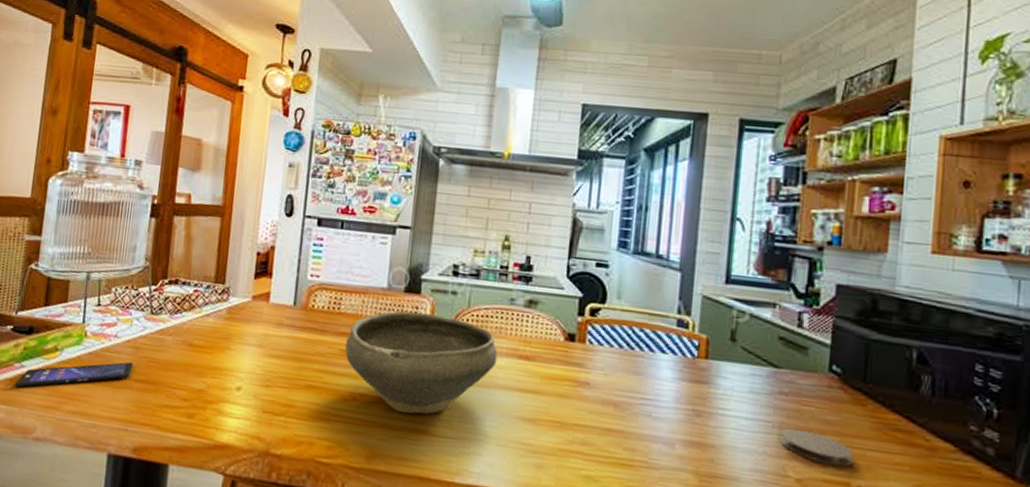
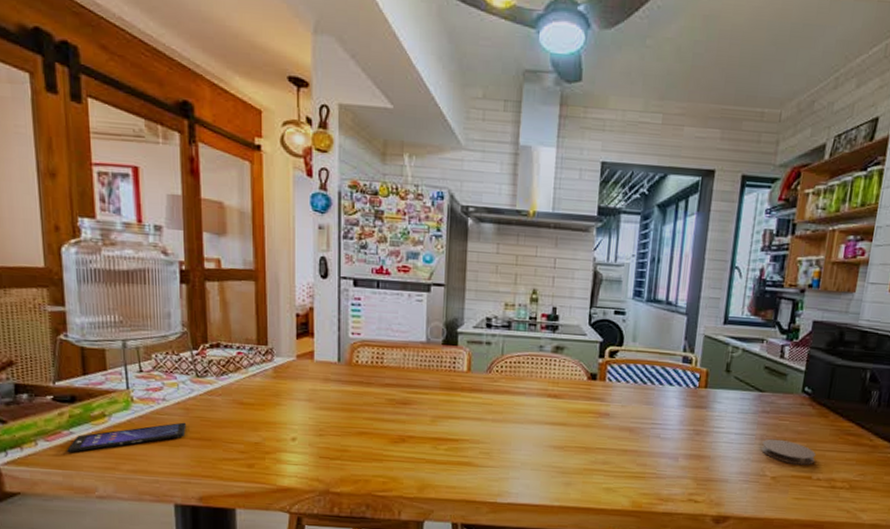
bowl: present [344,311,498,414] -> none [390,361,530,450]

